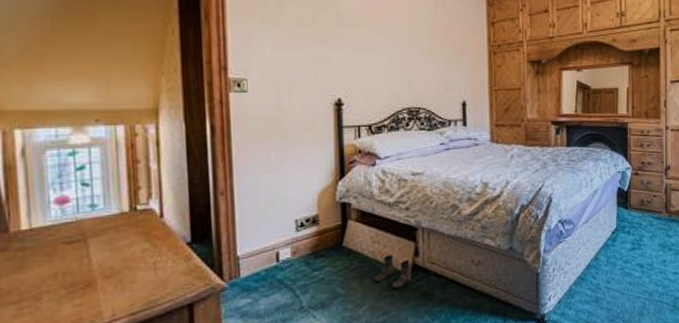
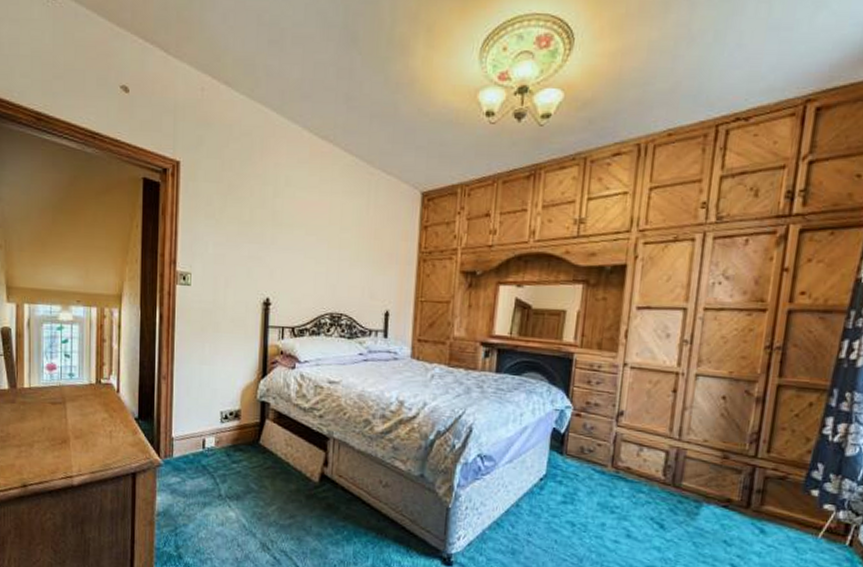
boots: present [373,254,412,289] -> none [283,459,320,495]

